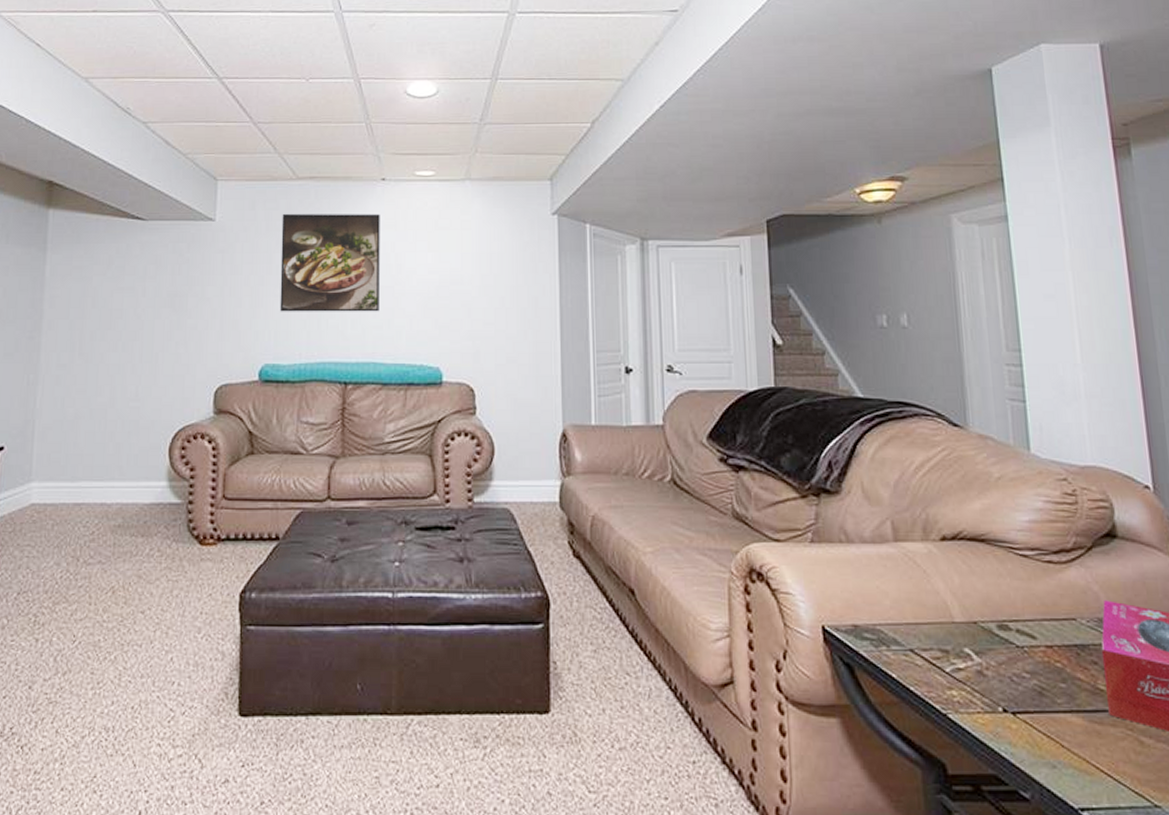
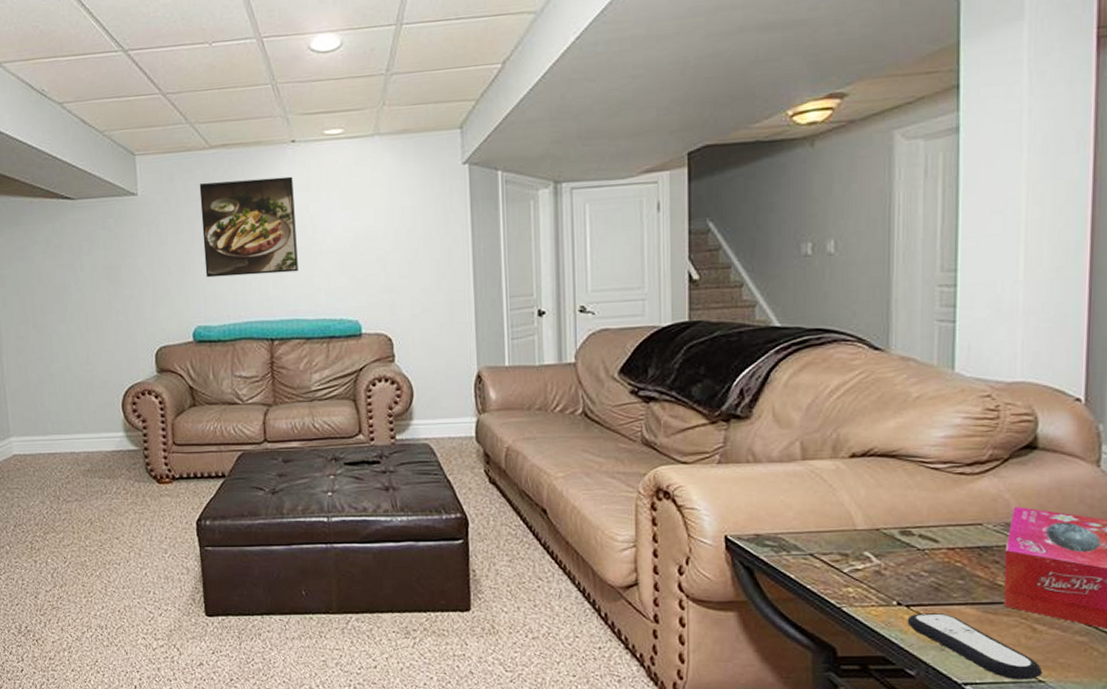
remote control: none [1015,722,1157,805] -> present [907,613,1043,680]

